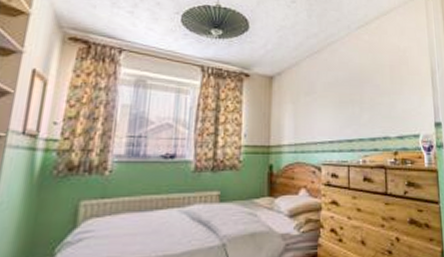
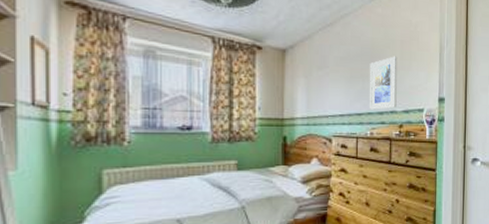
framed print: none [358,80,390,136] -> present [369,56,397,110]

